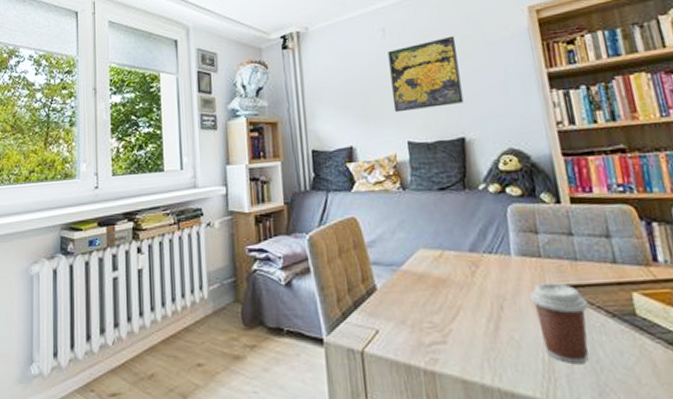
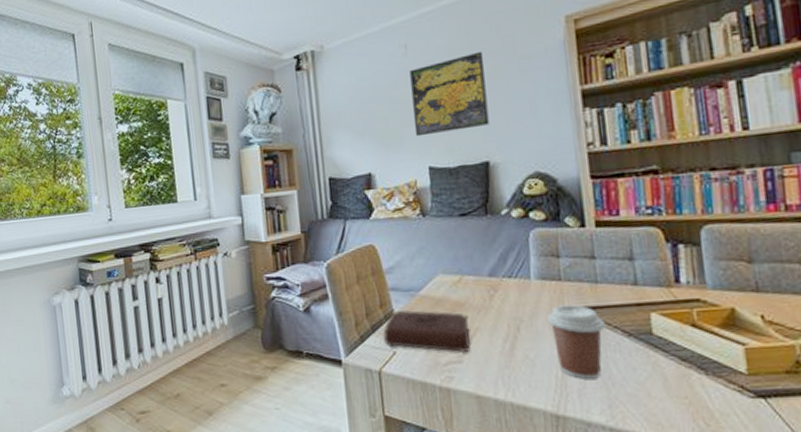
book: none [365,285,455,333] -> present [383,309,472,354]

